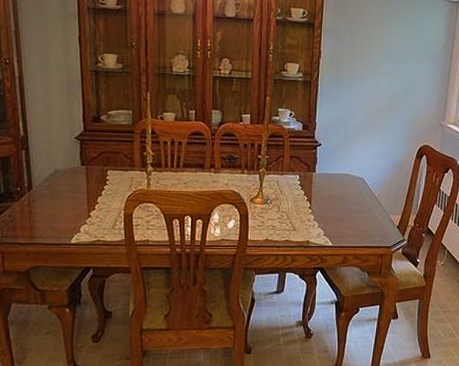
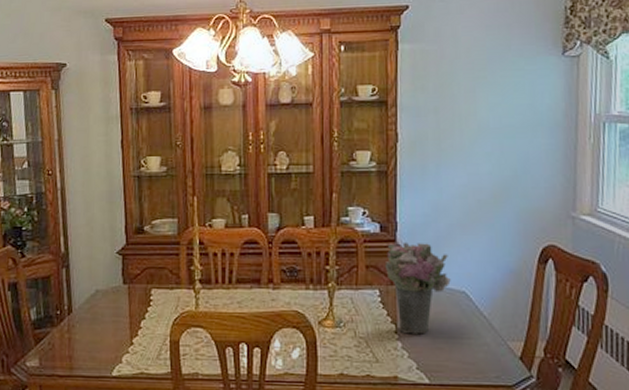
flower bouquet: none [304,139,353,210] -> present [384,243,451,334]

